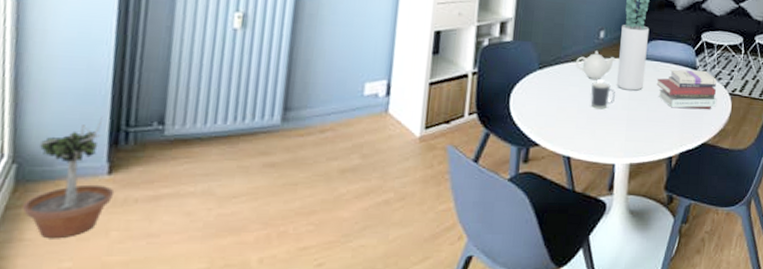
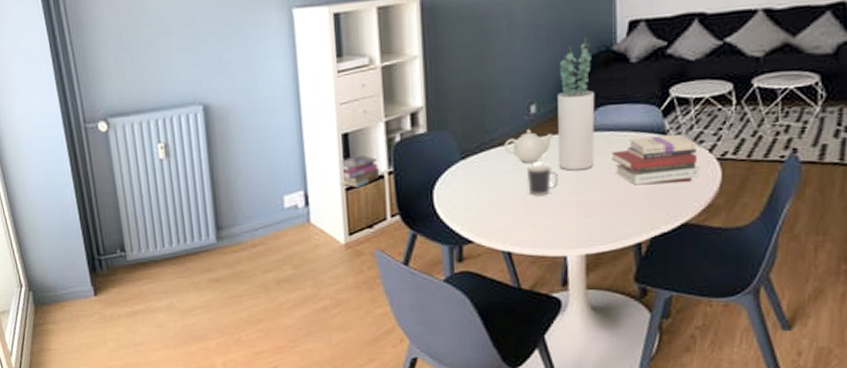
potted tree: present [22,118,115,239] -> none [42,250,103,349]
books: none [425,53,465,84] -> present [340,155,380,188]

